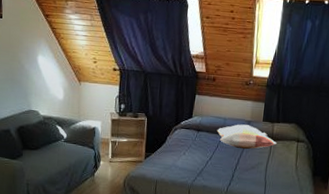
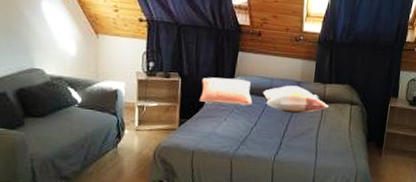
pillow: none [162,117,208,142] -> present [199,77,253,106]

